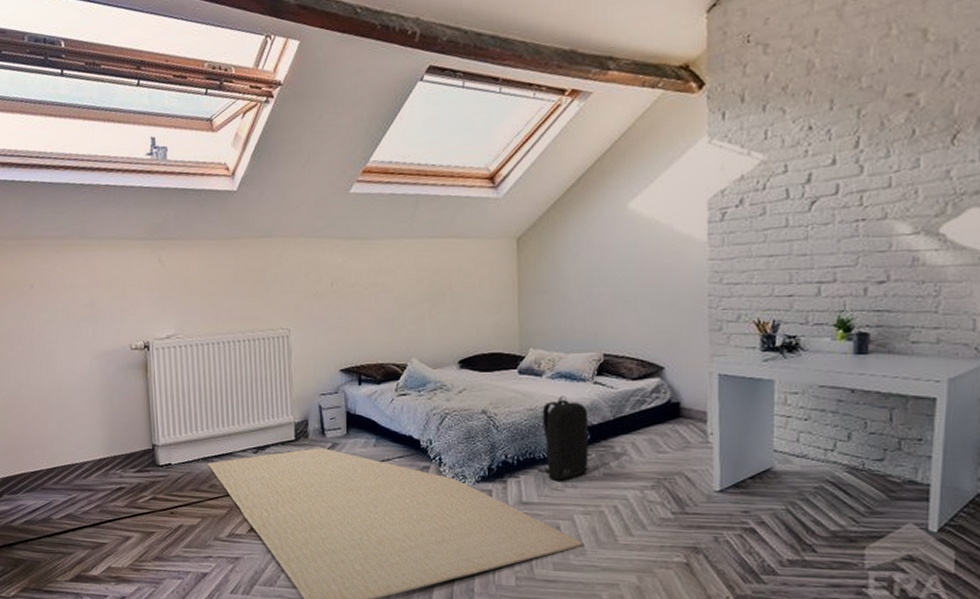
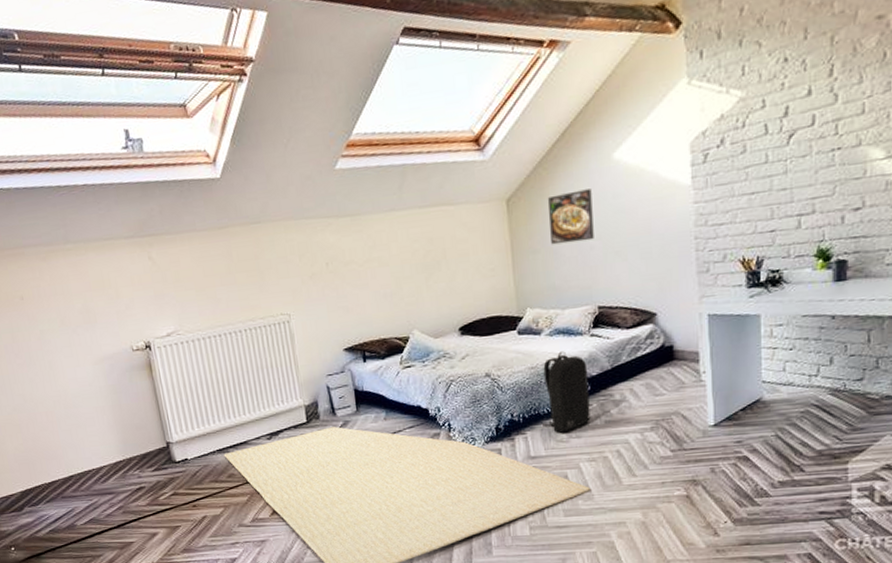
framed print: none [558,235,604,287] -> present [547,189,594,245]

